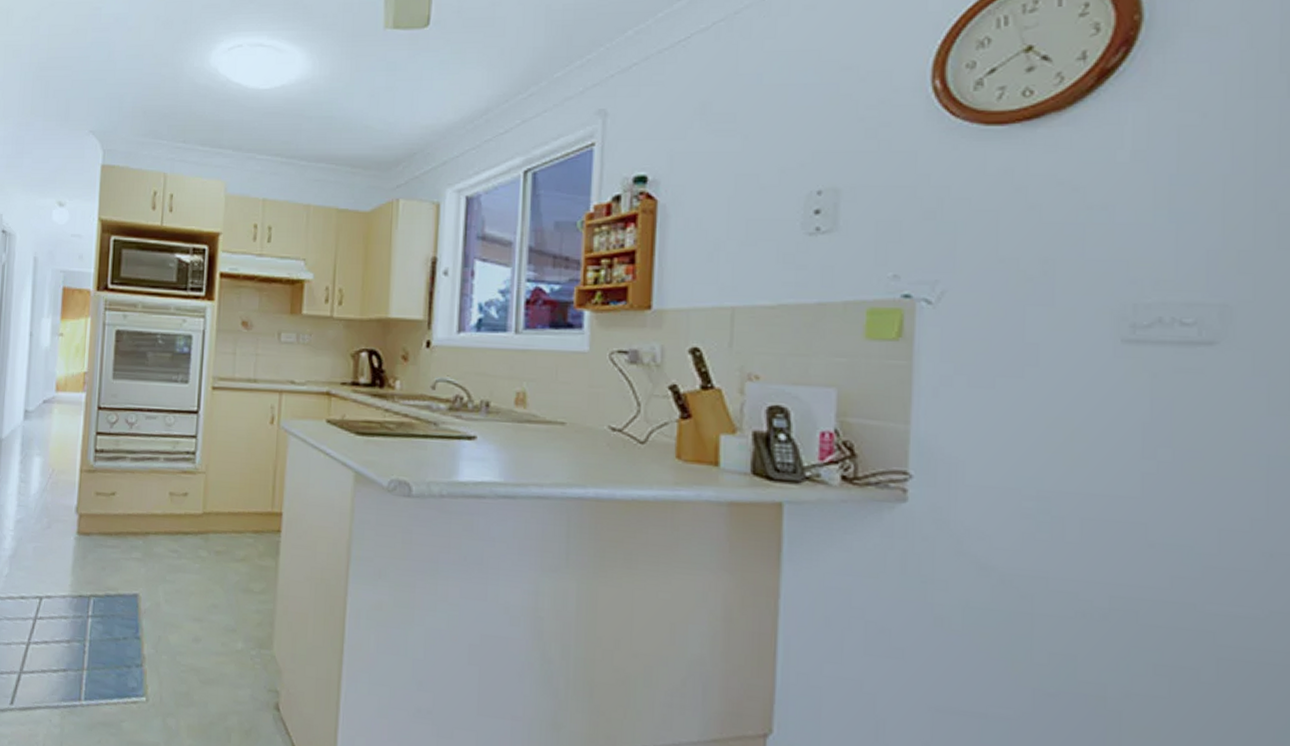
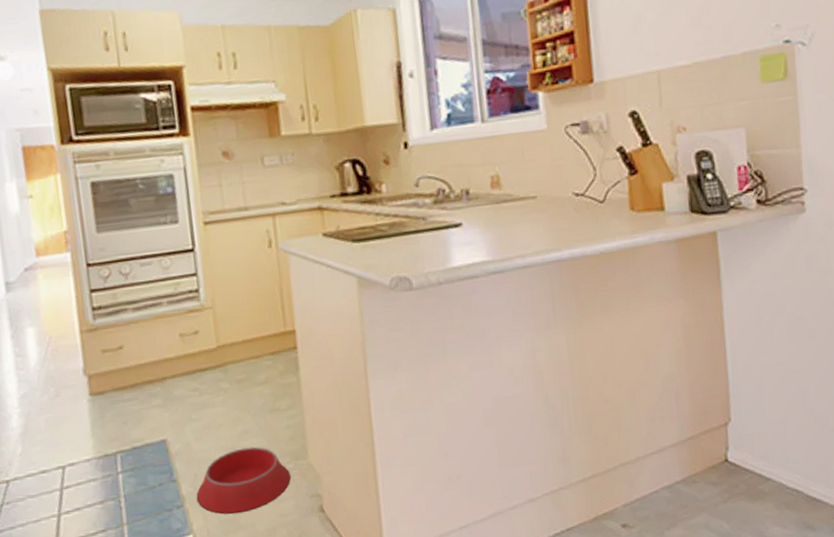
pet bowl: none [156,621,251,689] -> present [196,446,291,514]

